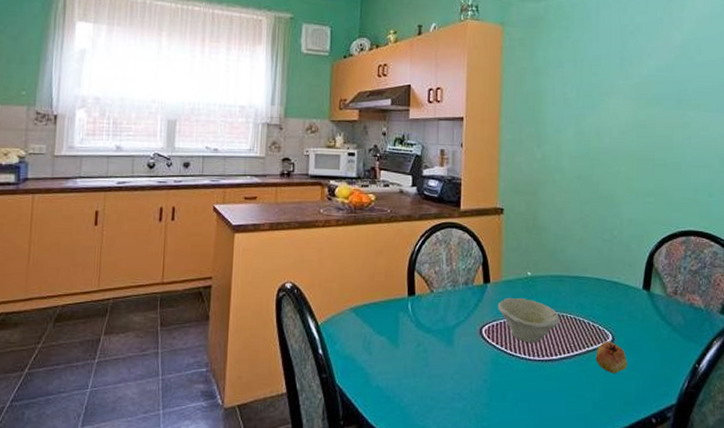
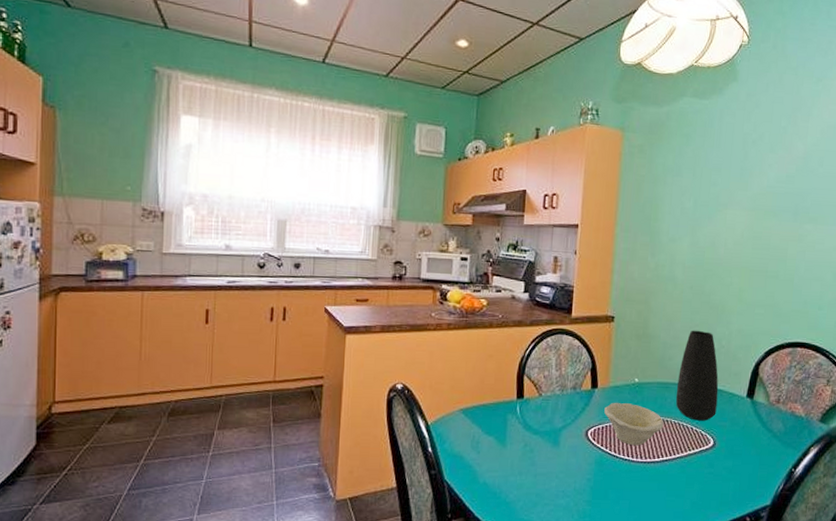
vase: none [570,220,614,315] -> present [676,330,719,421]
fruit: present [596,341,627,373] -> none [696,445,727,475]

